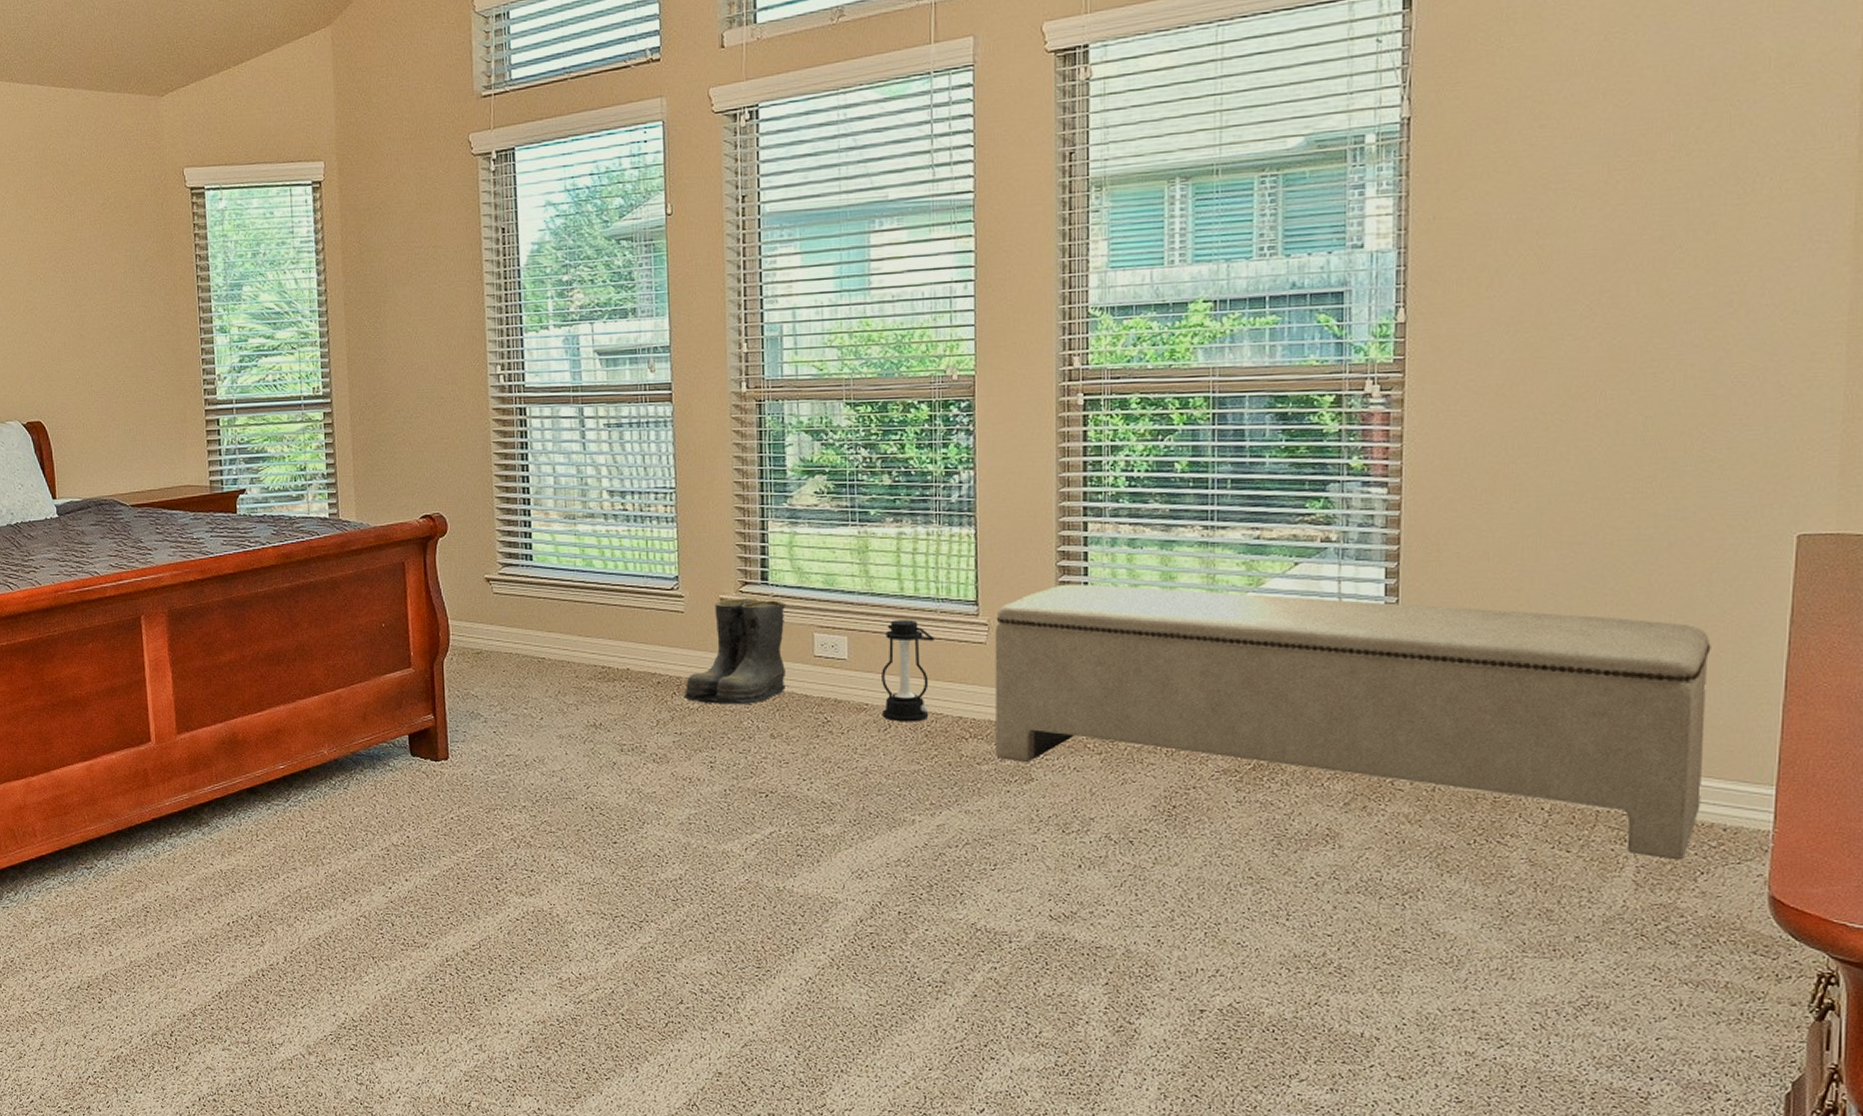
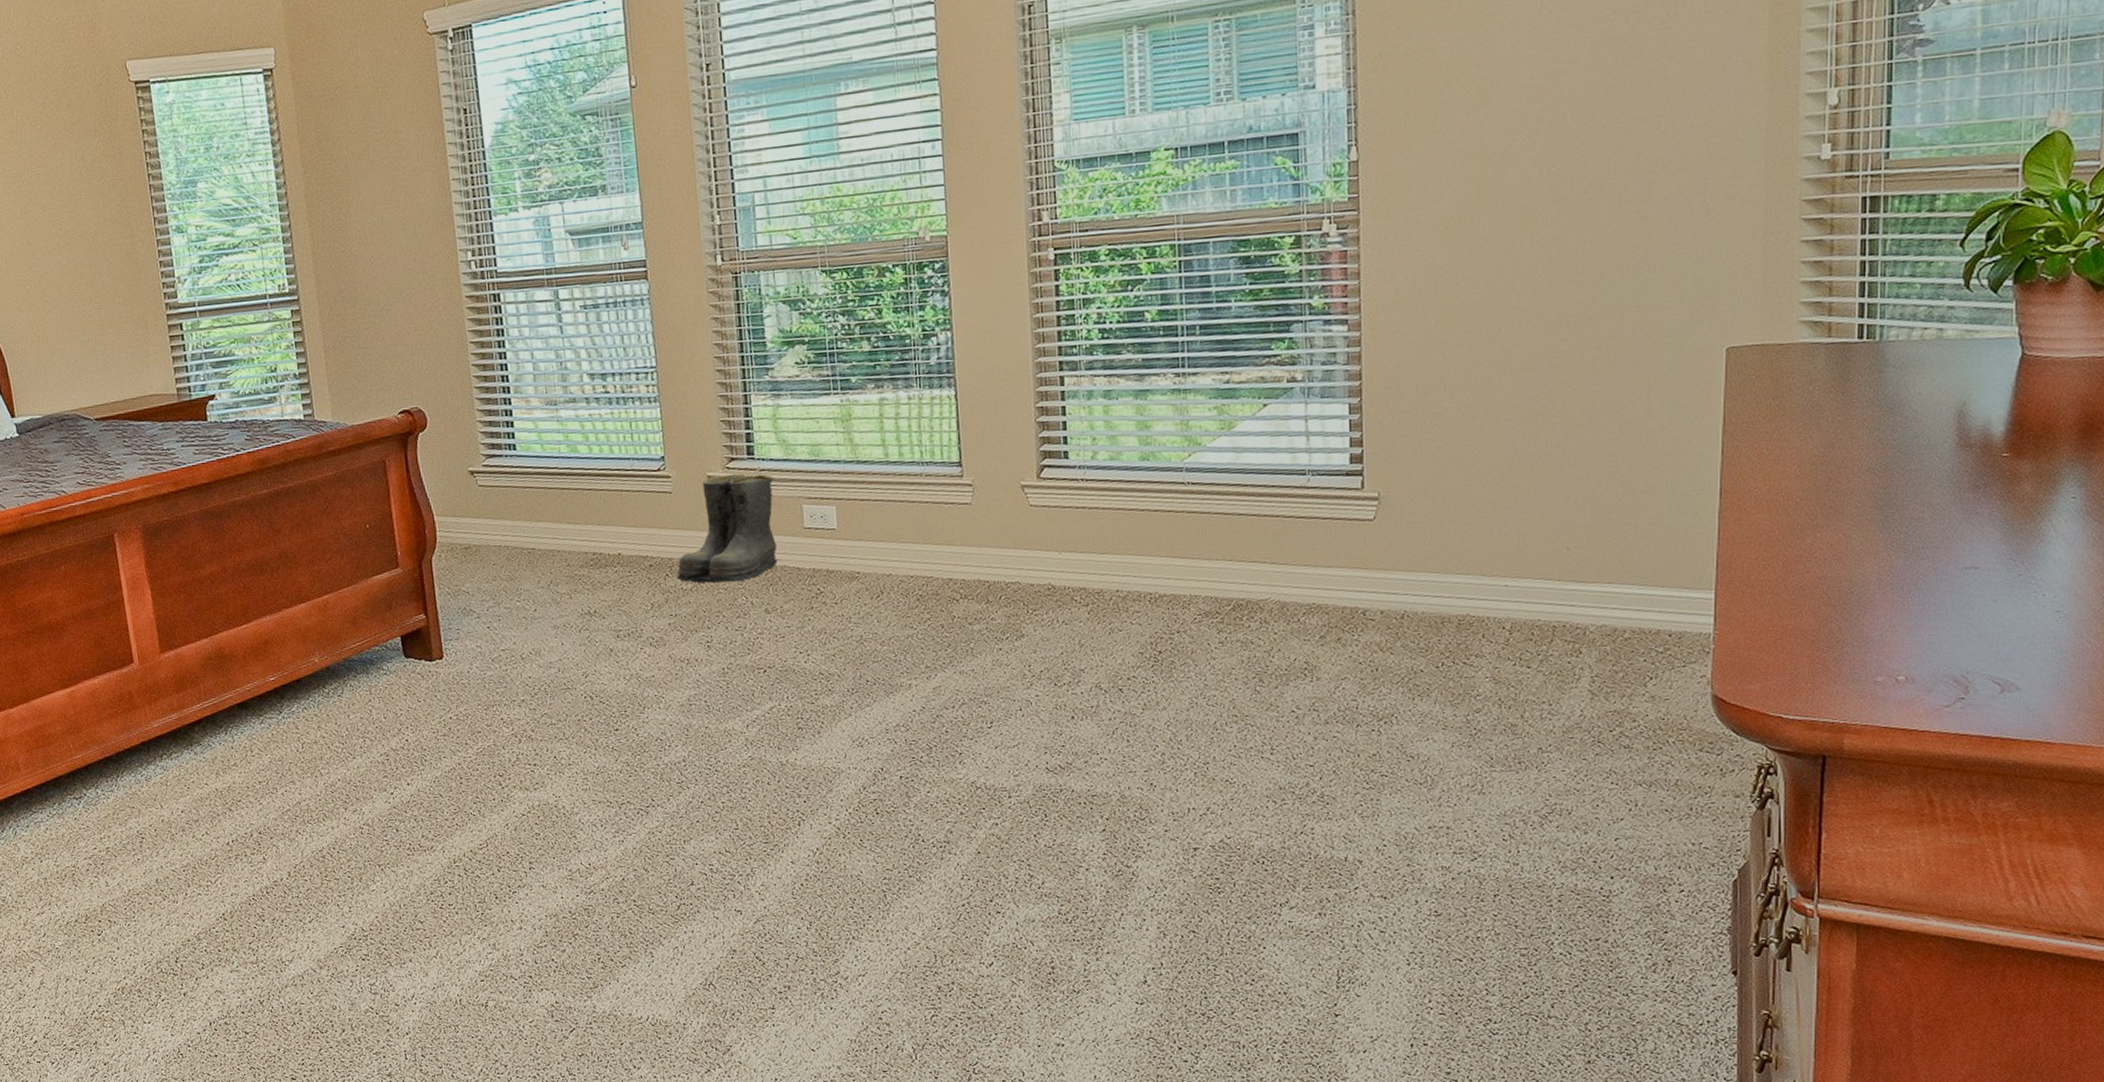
lantern: present [882,619,934,722] -> none [871,485,921,588]
bench: present [994,584,1711,860] -> none [979,437,1652,668]

